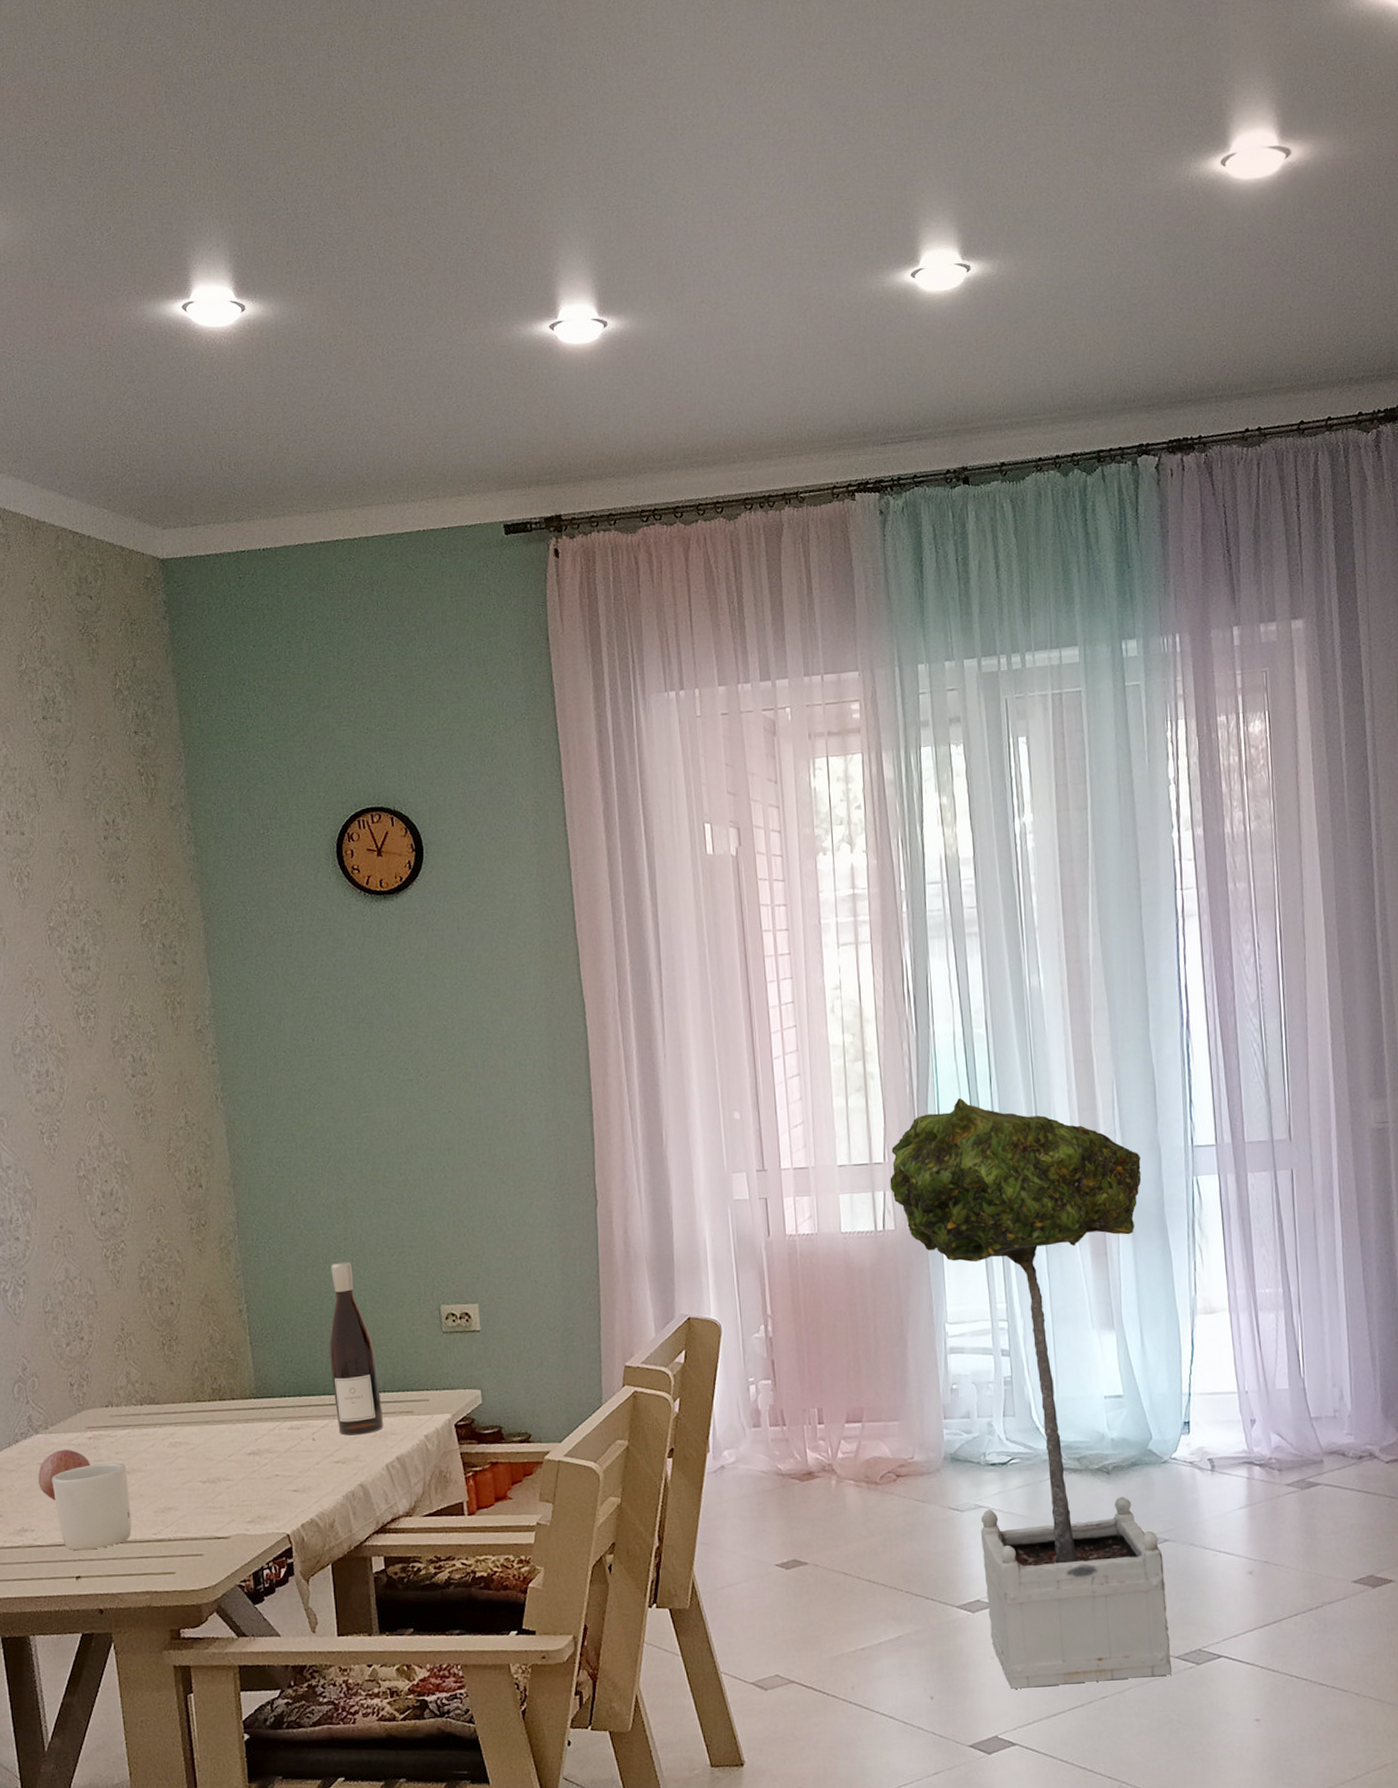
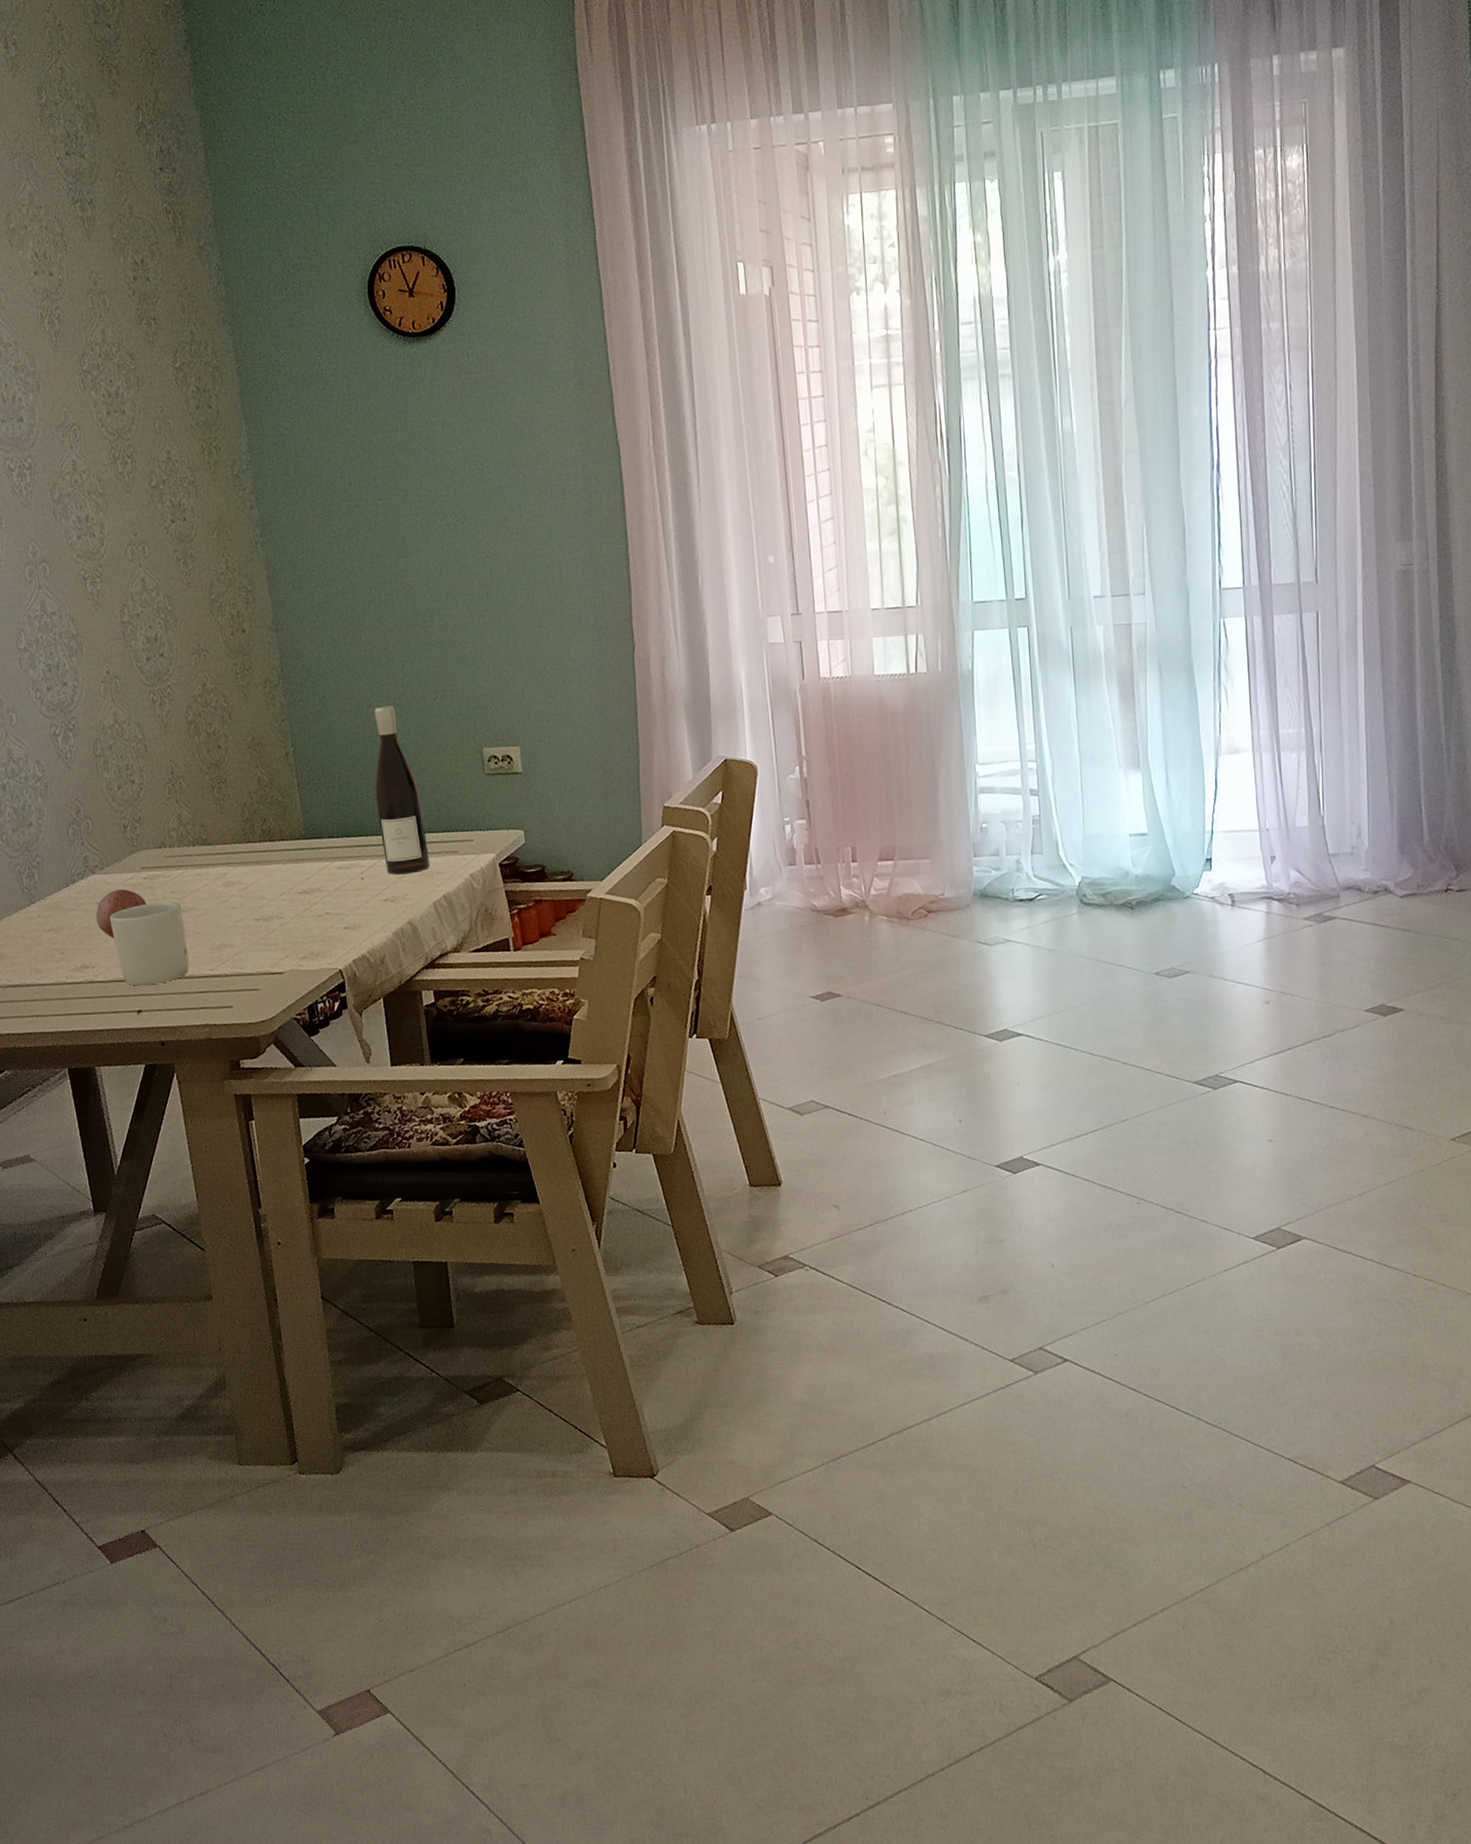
potted tree: present [890,1098,1172,1689] -> none [922,542,1190,1113]

